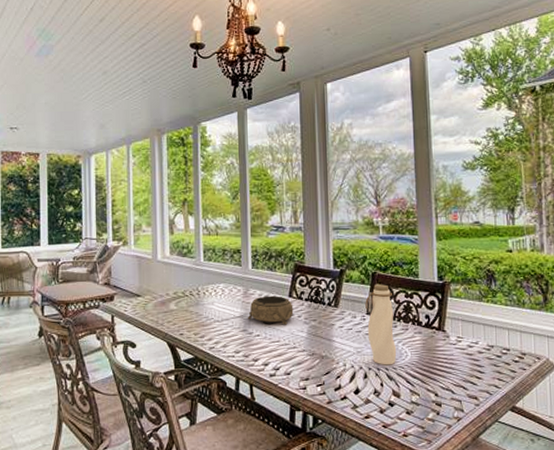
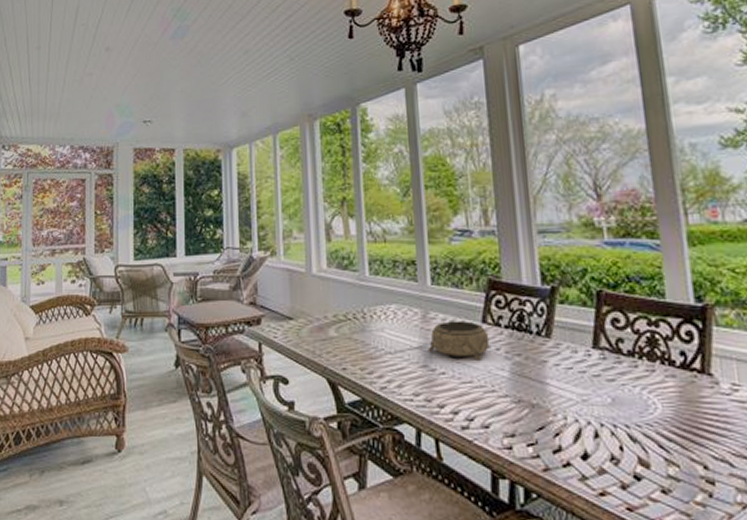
water bottle: present [365,284,397,365] -> none [589,307,641,421]

